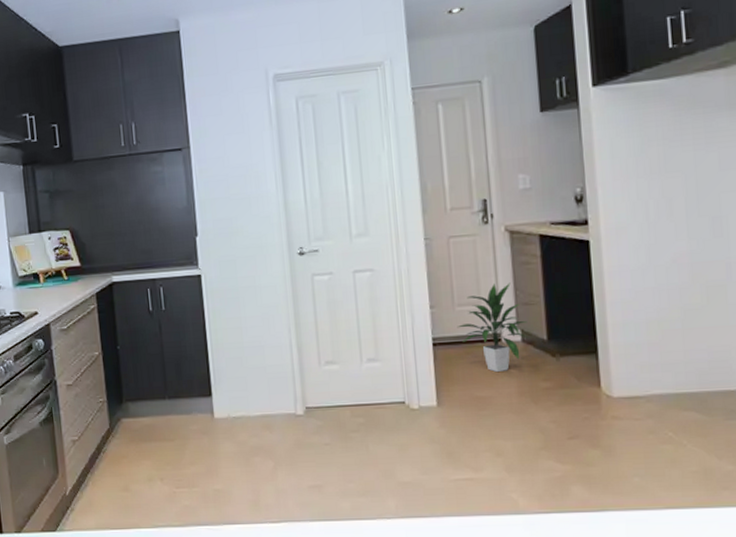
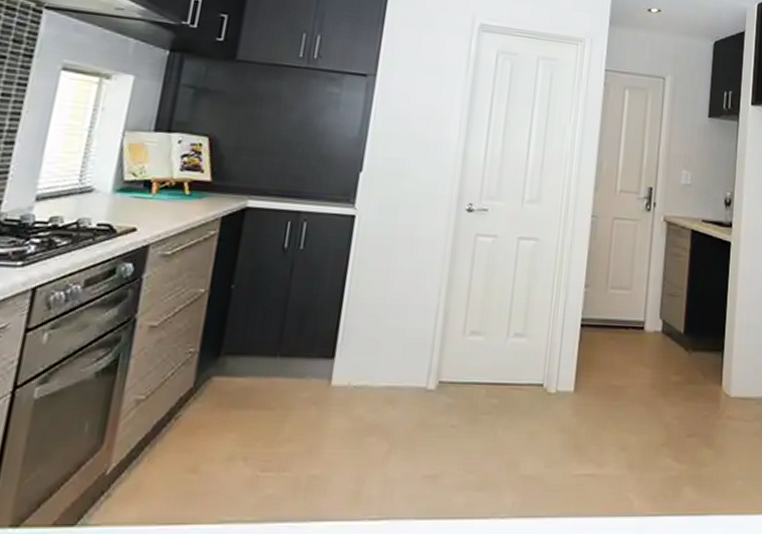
indoor plant: present [457,283,529,372] -> none [606,271,669,361]

